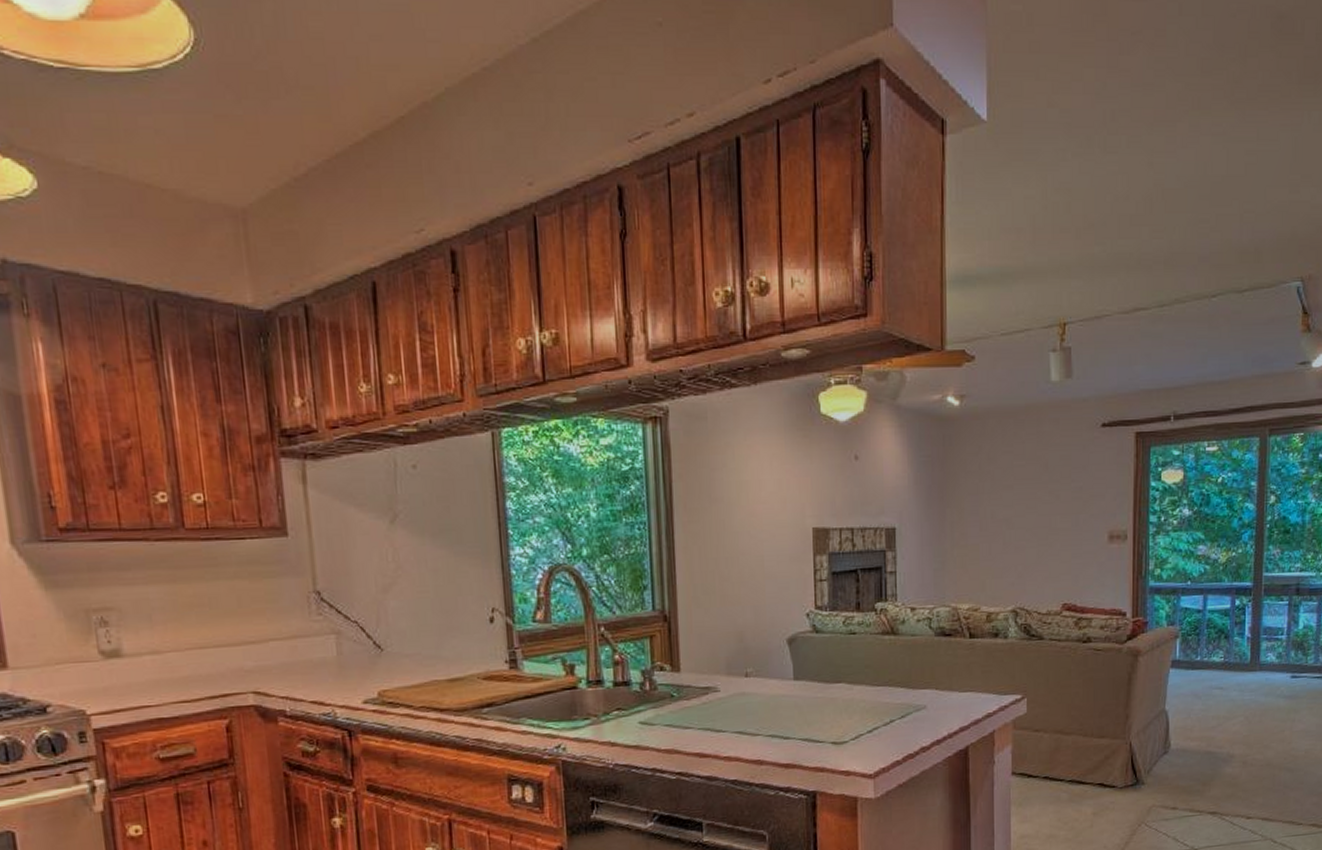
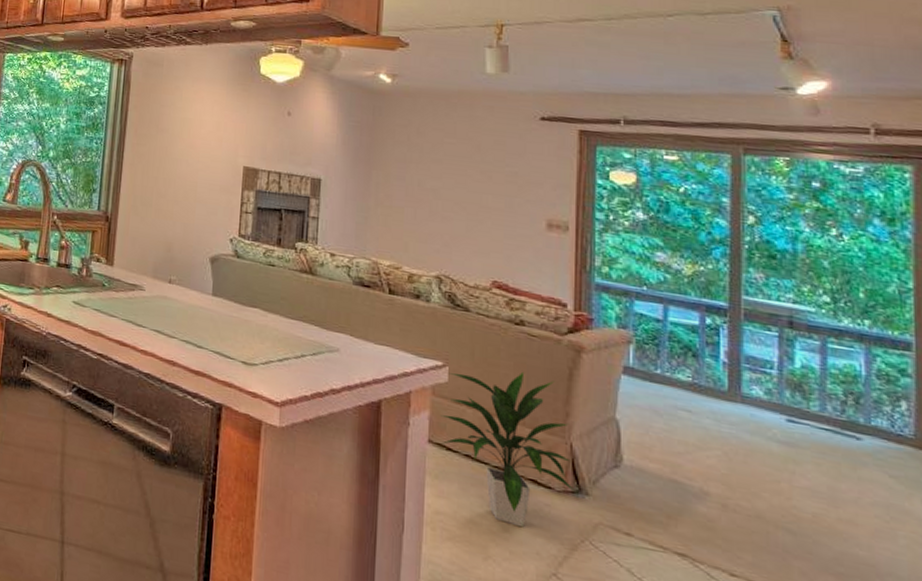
indoor plant: none [1021,686,1134,829] -> present [440,371,575,528]

